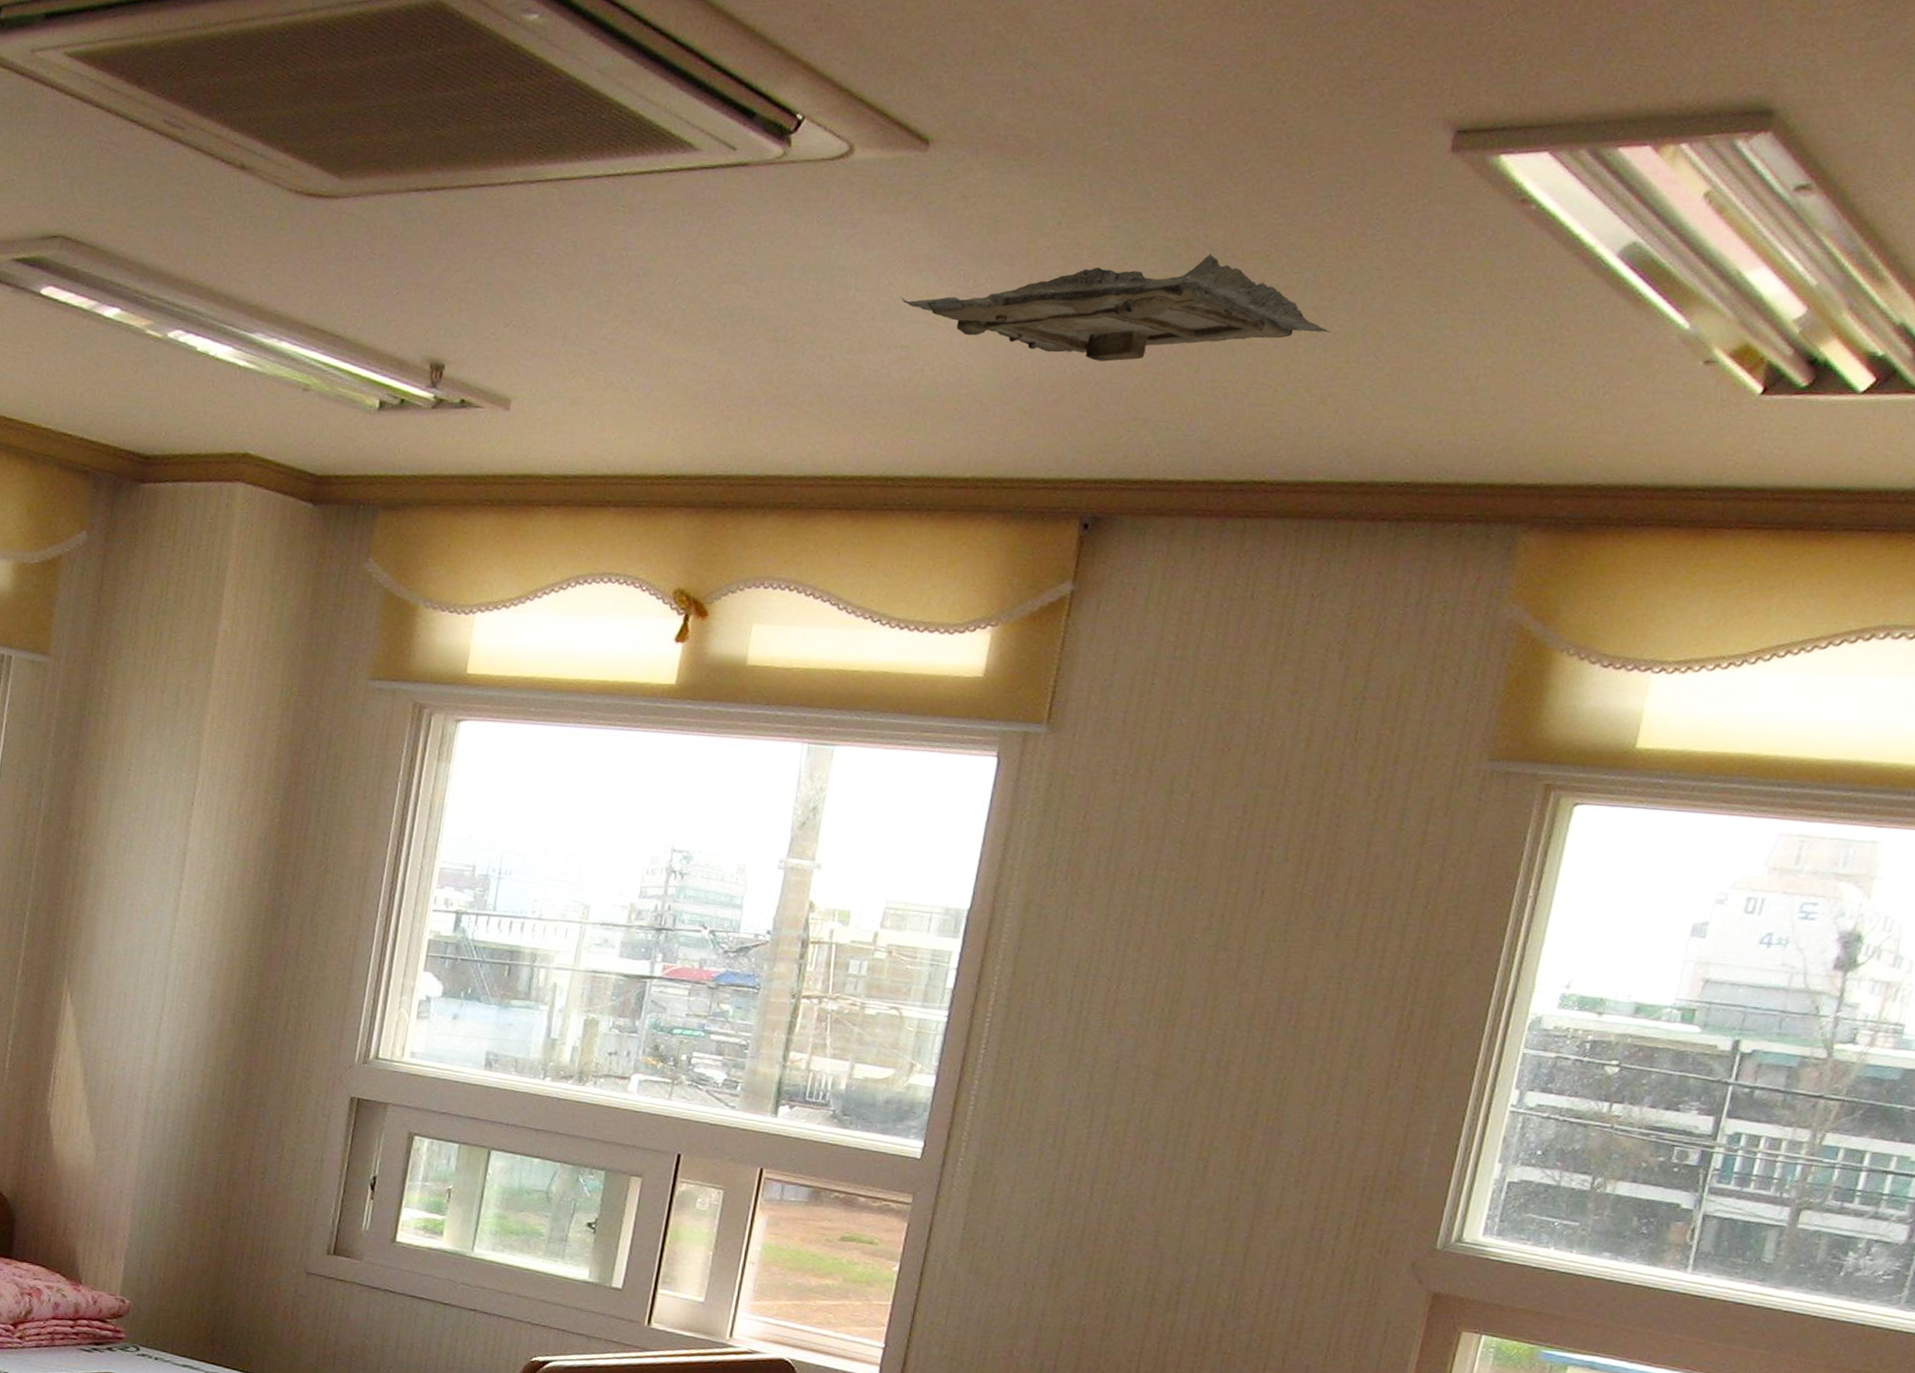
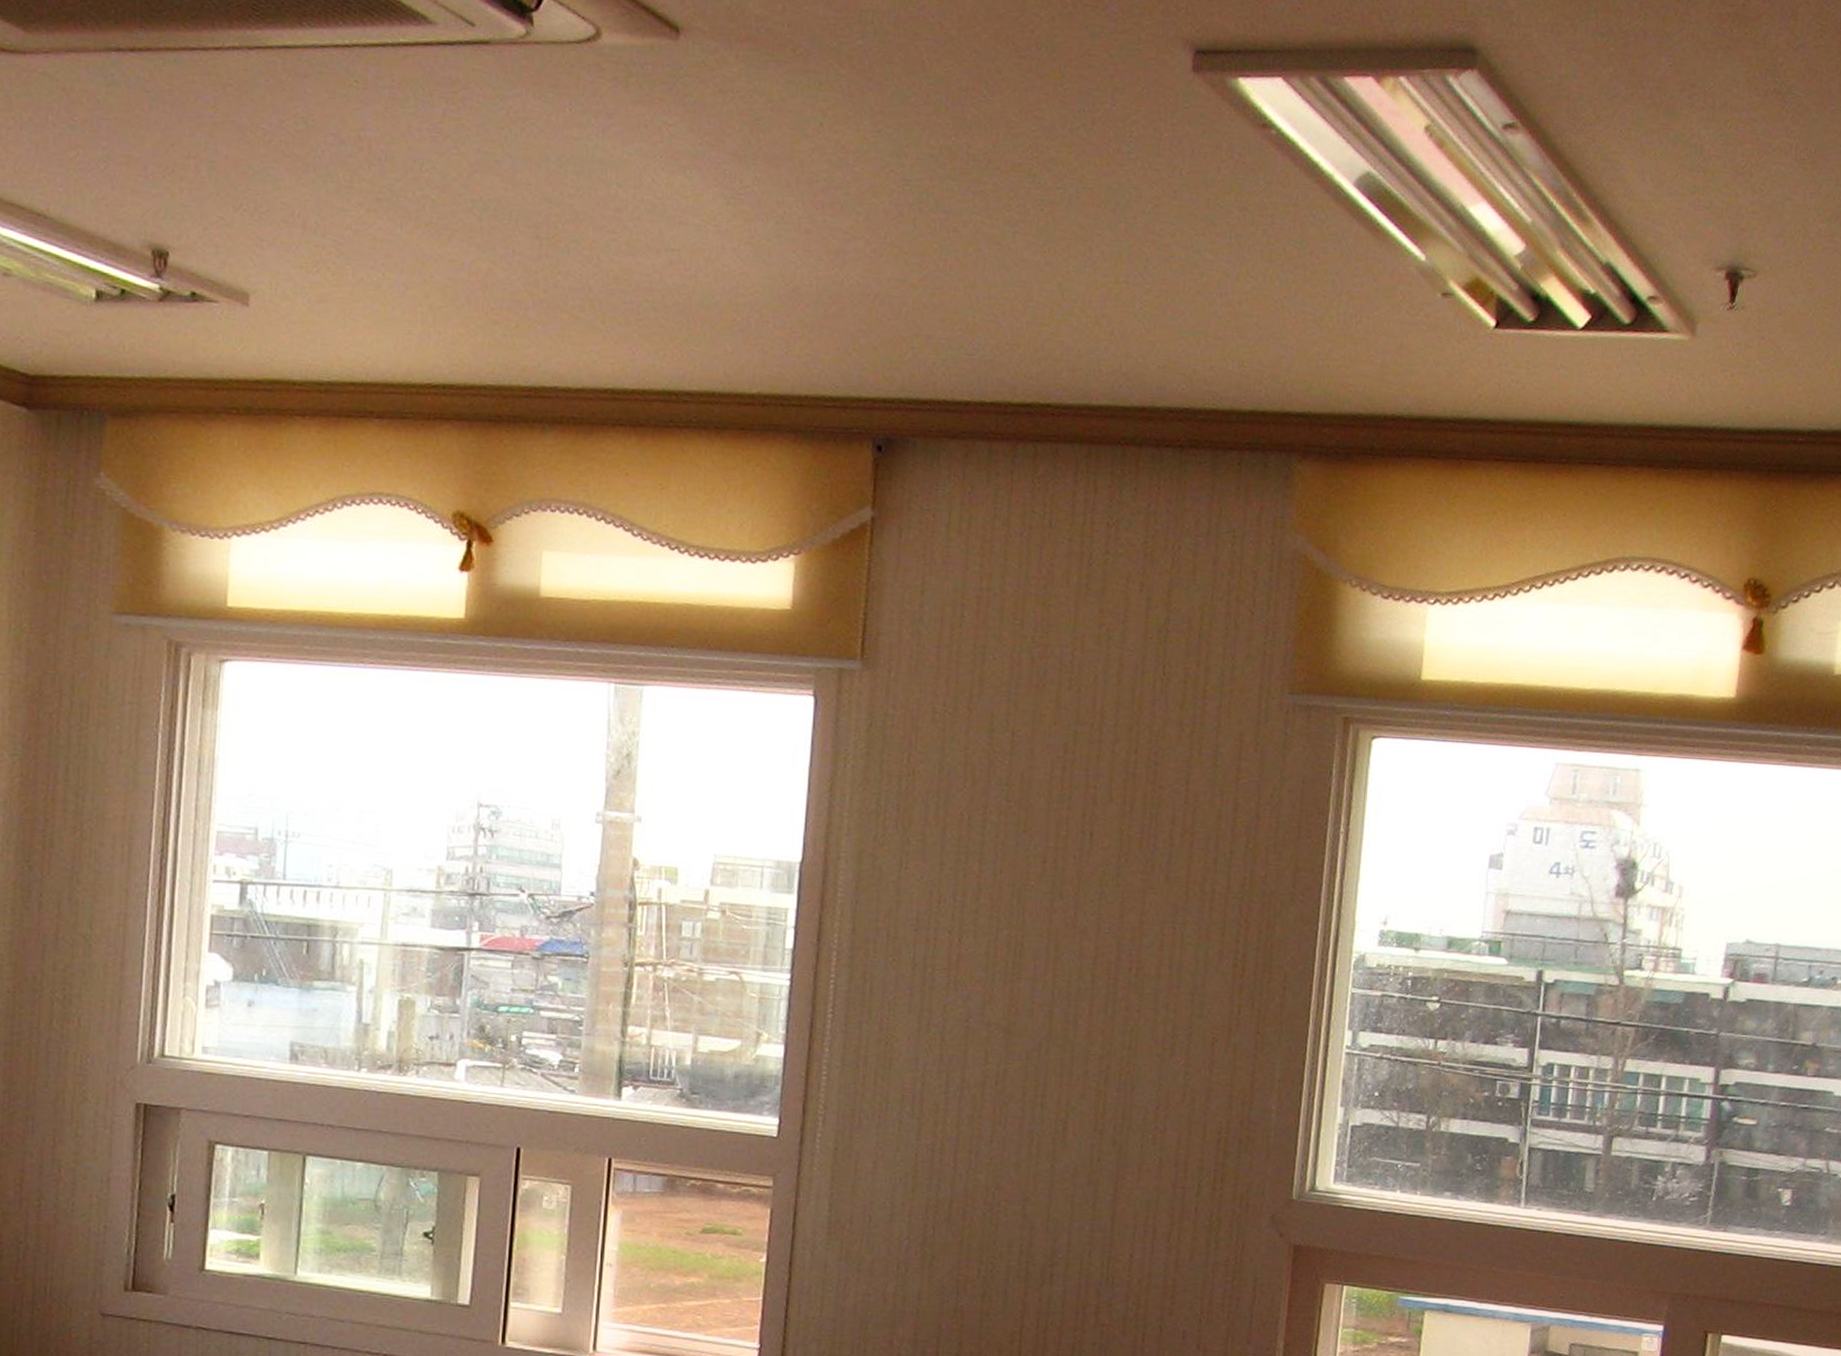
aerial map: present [900,254,1331,362] -> none [665,164,1099,274]

